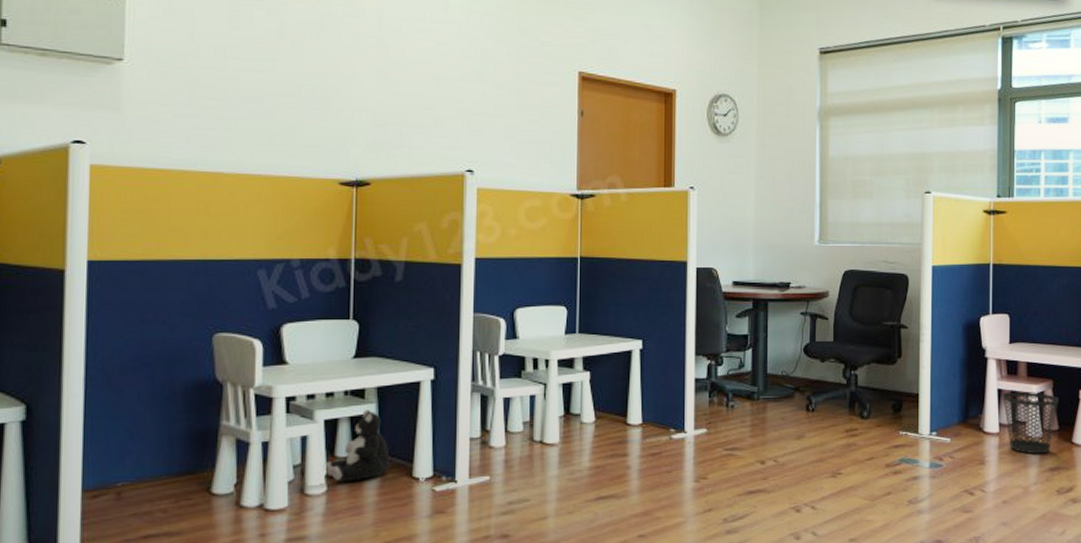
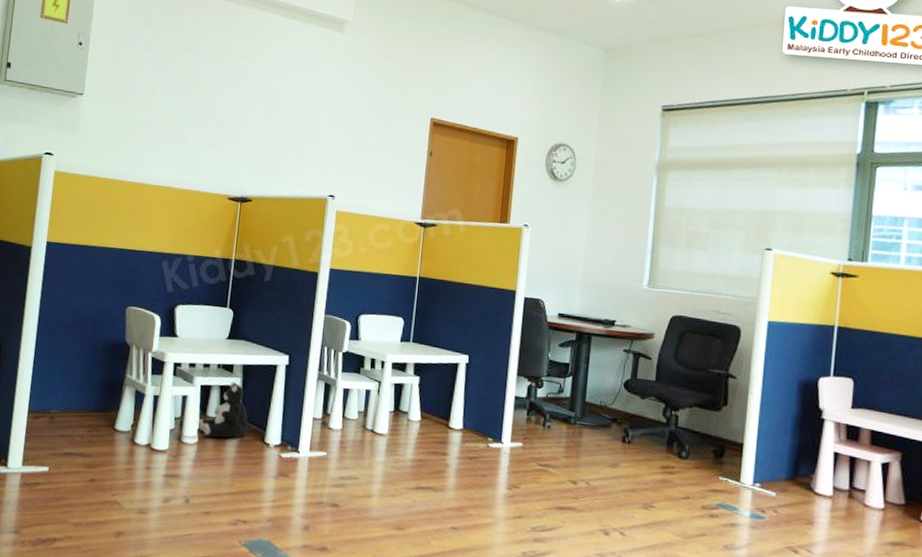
wastebasket: present [1003,391,1059,454] -> none [839,456,908,527]

